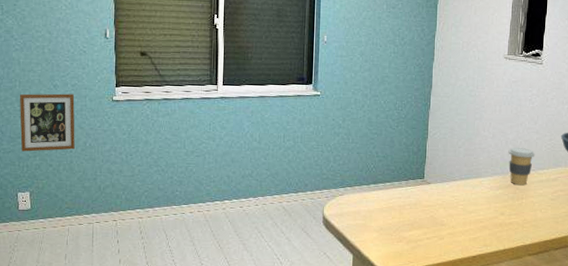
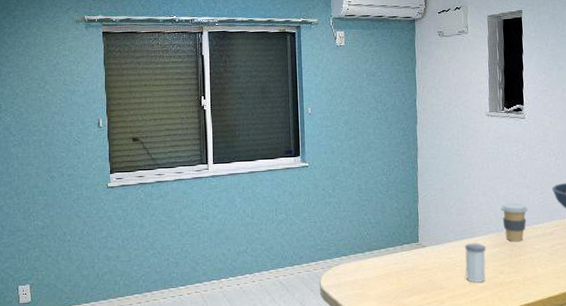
picture frame: present [19,93,75,152] -> none [18,184,72,244]
salt shaker: none [467,183,490,222] -> present [464,243,487,283]

